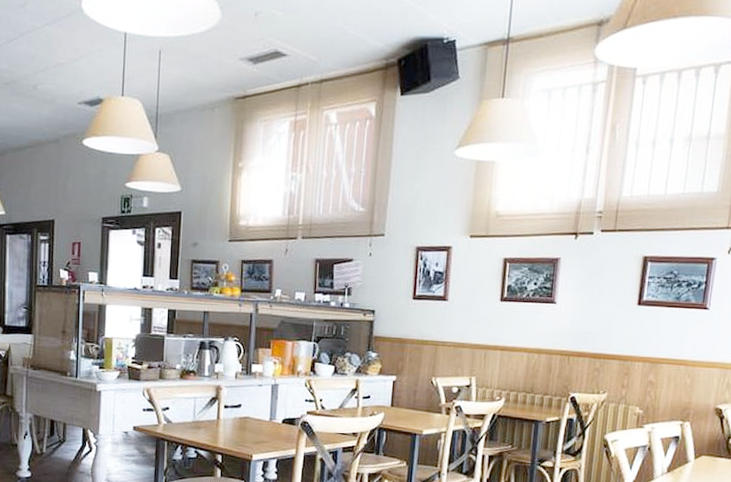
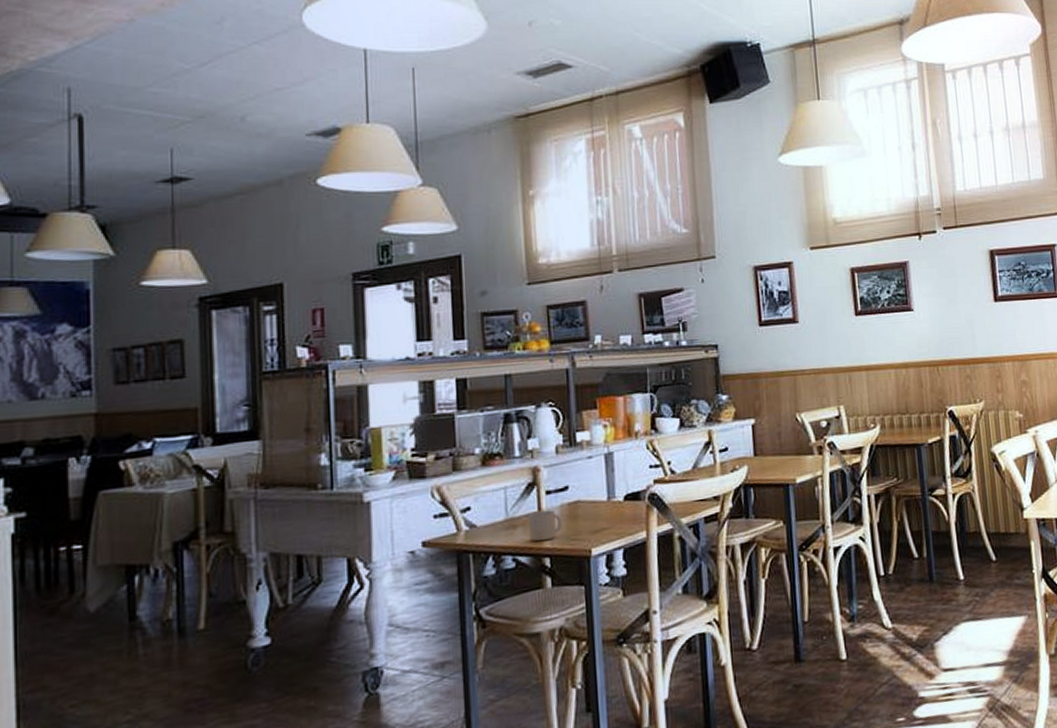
cup: none [209,419,234,443] -> present [528,510,562,542]

